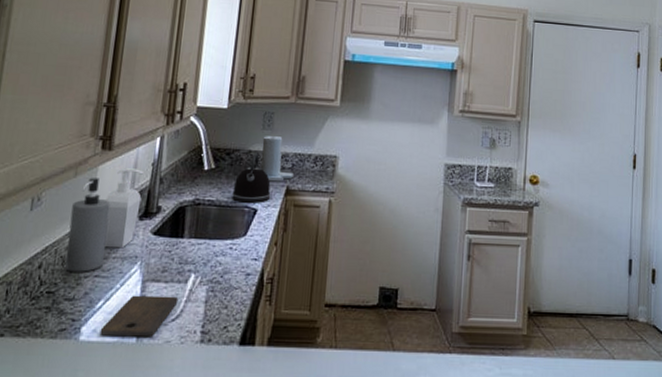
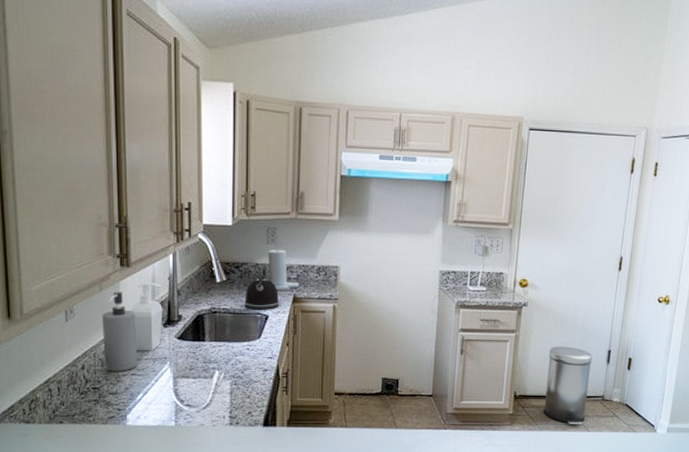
cutting board: present [100,295,179,337] -> none [143,389,207,422]
pedal bin: none [561,253,612,351] -> present [543,346,593,425]

